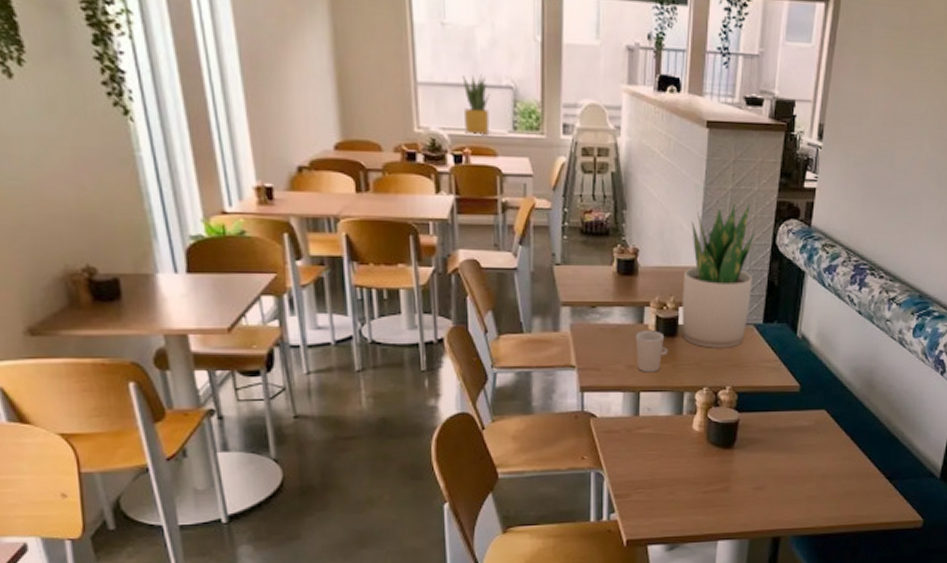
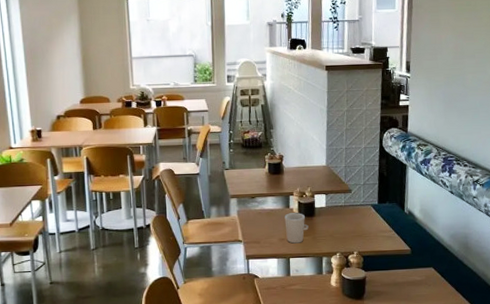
planter: present [462,74,491,134] -> none [161,48,179,87]
planter: present [681,203,757,348] -> none [316,119,368,224]

